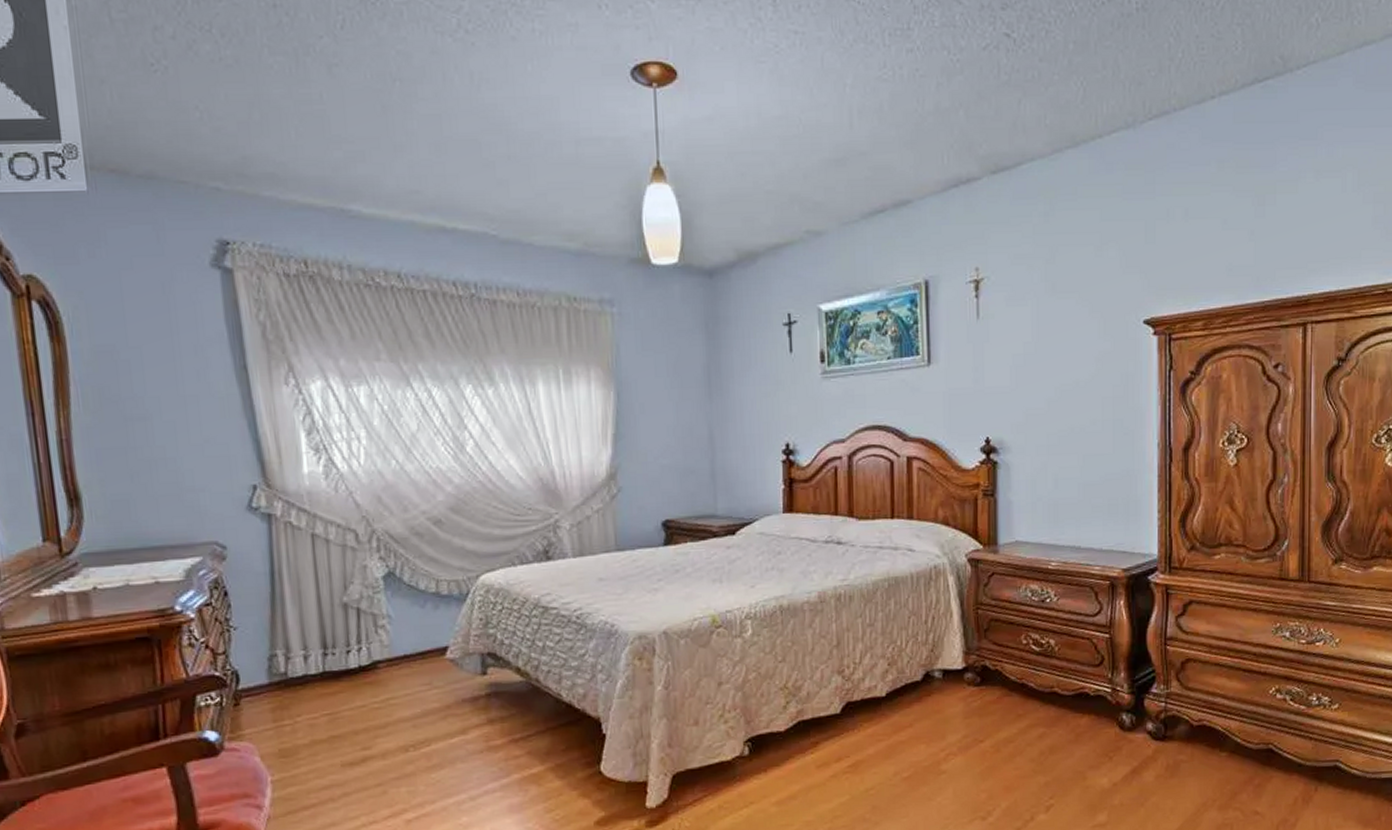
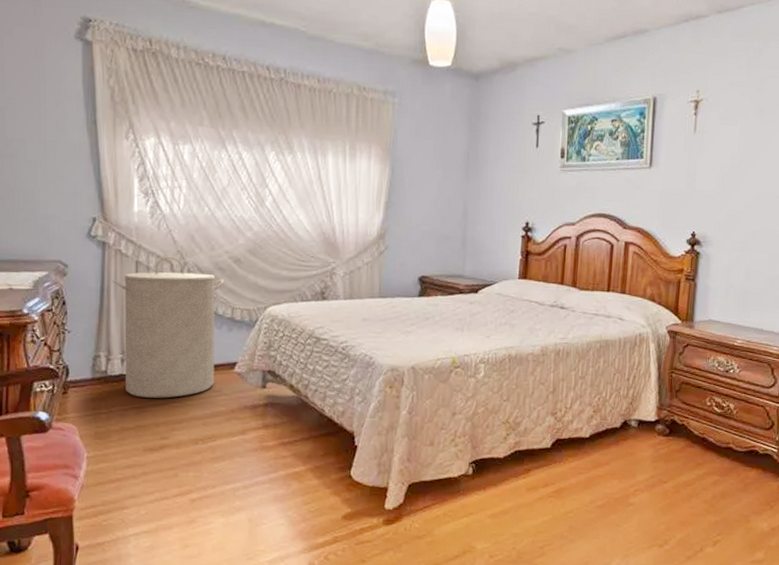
laundry hamper: none [285,523,424,701] -> present [113,256,225,398]

